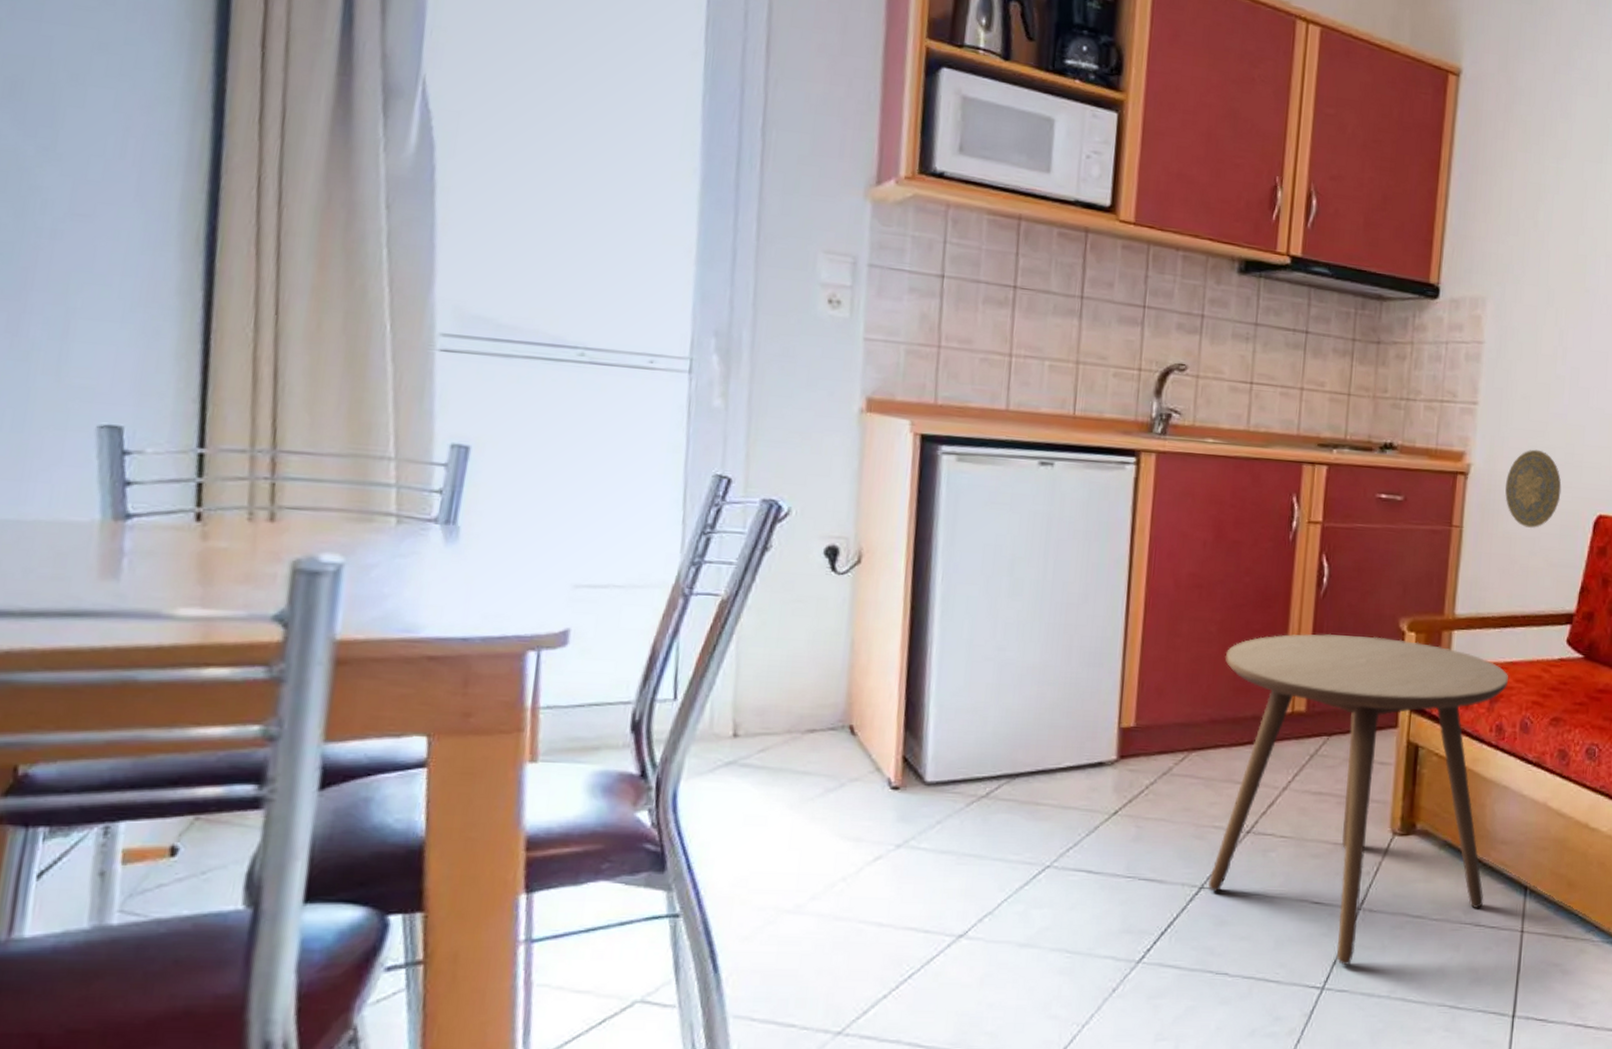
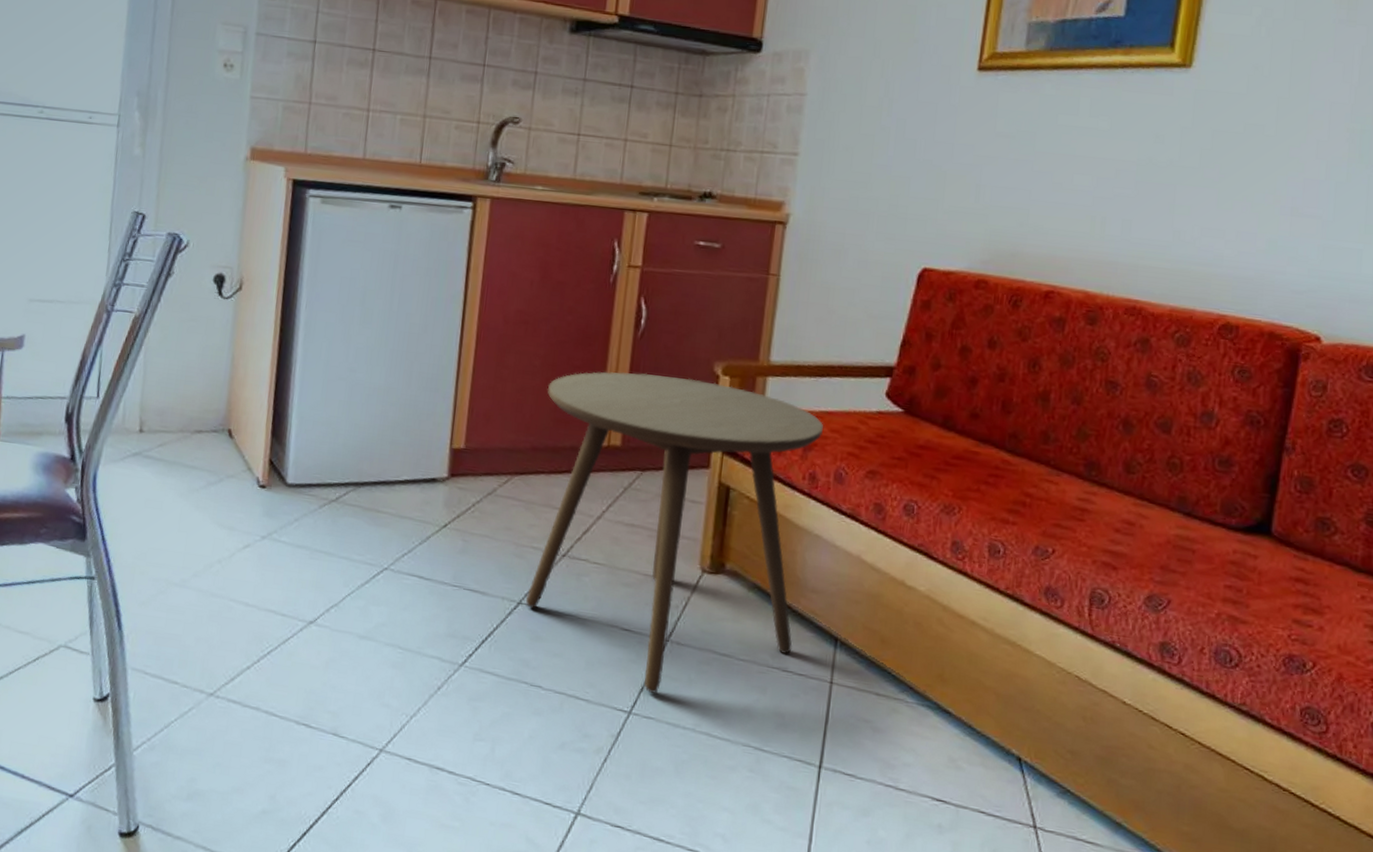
decorative plate: present [1505,449,1562,529] -> none [824,200,884,280]

